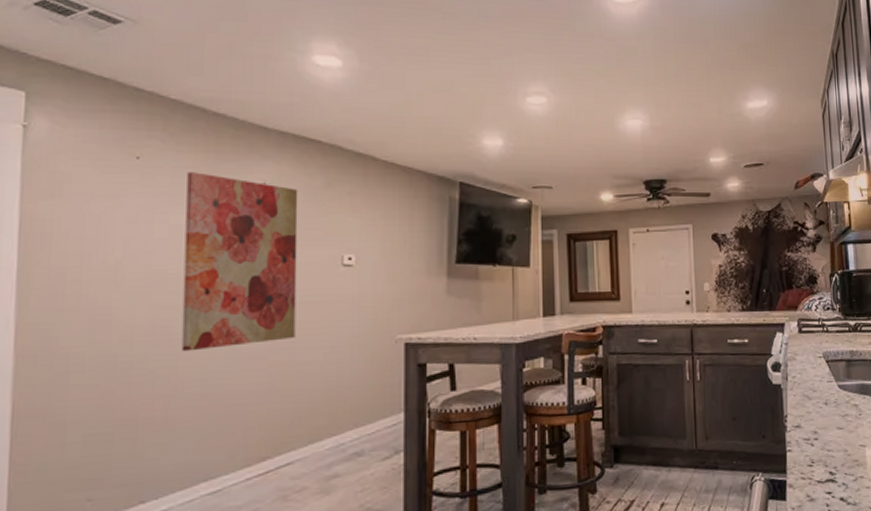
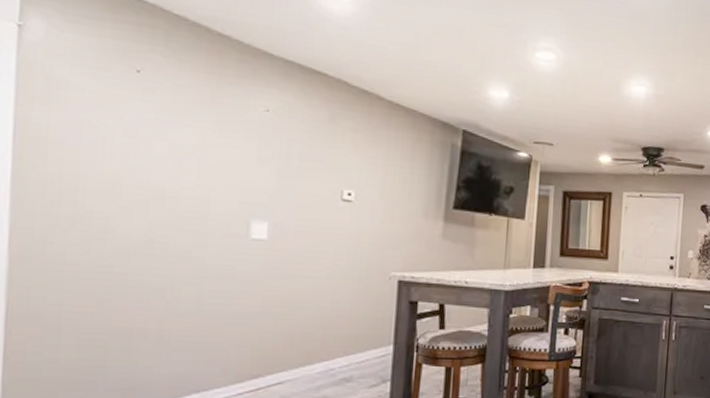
wall art: present [181,172,298,352] -> none [177,91,302,269]

